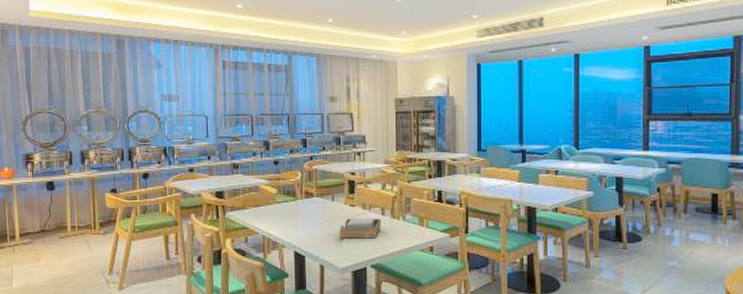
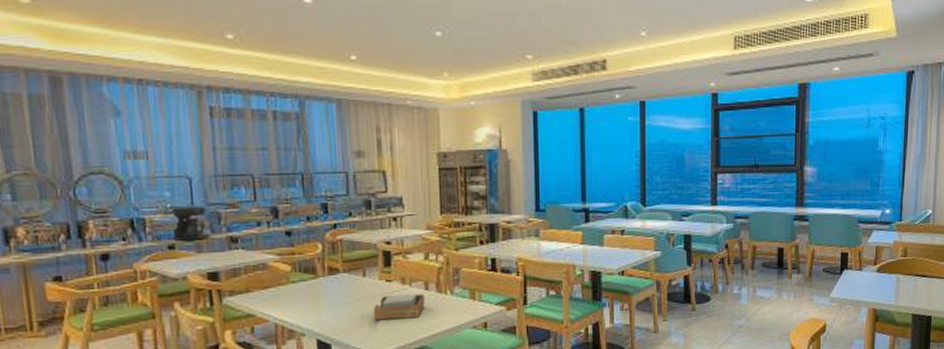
coffee maker: none [192,138,219,167] -> present [172,205,211,242]

